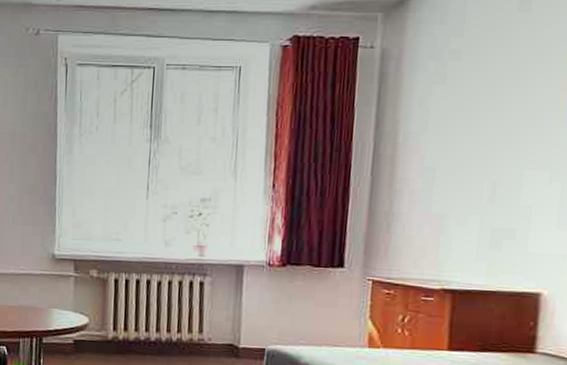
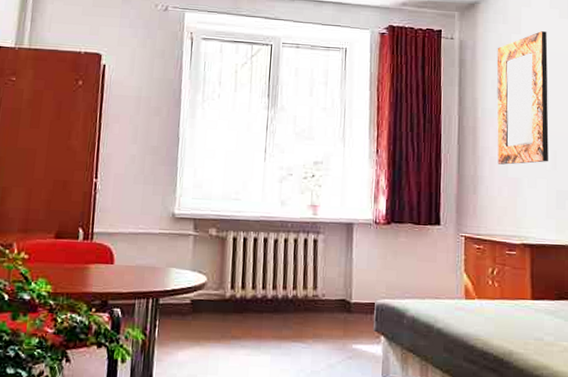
home mirror: none [419,31,499,199] -> present [496,31,549,165]

